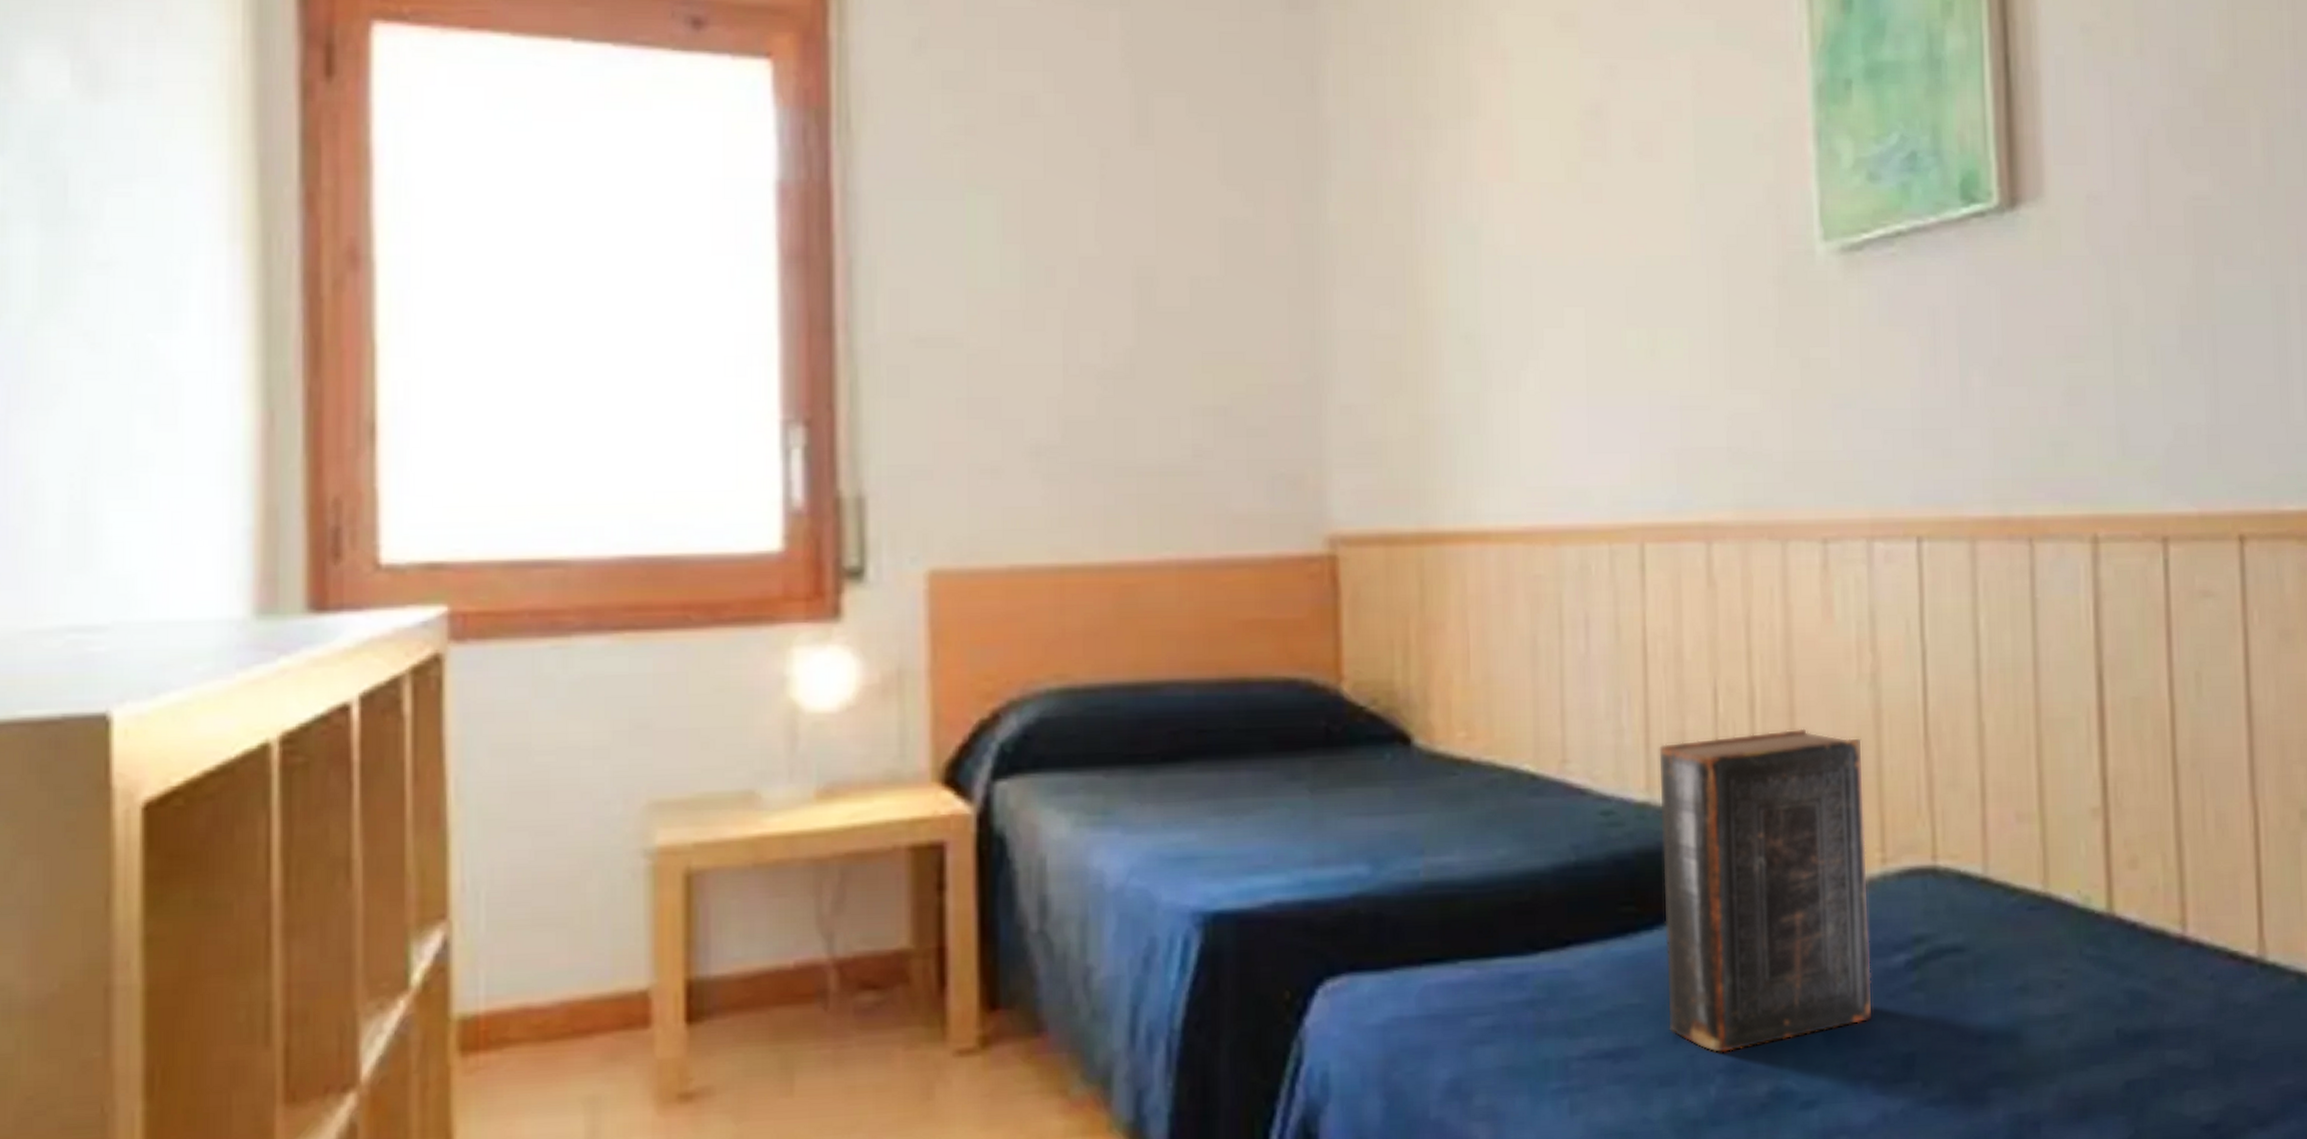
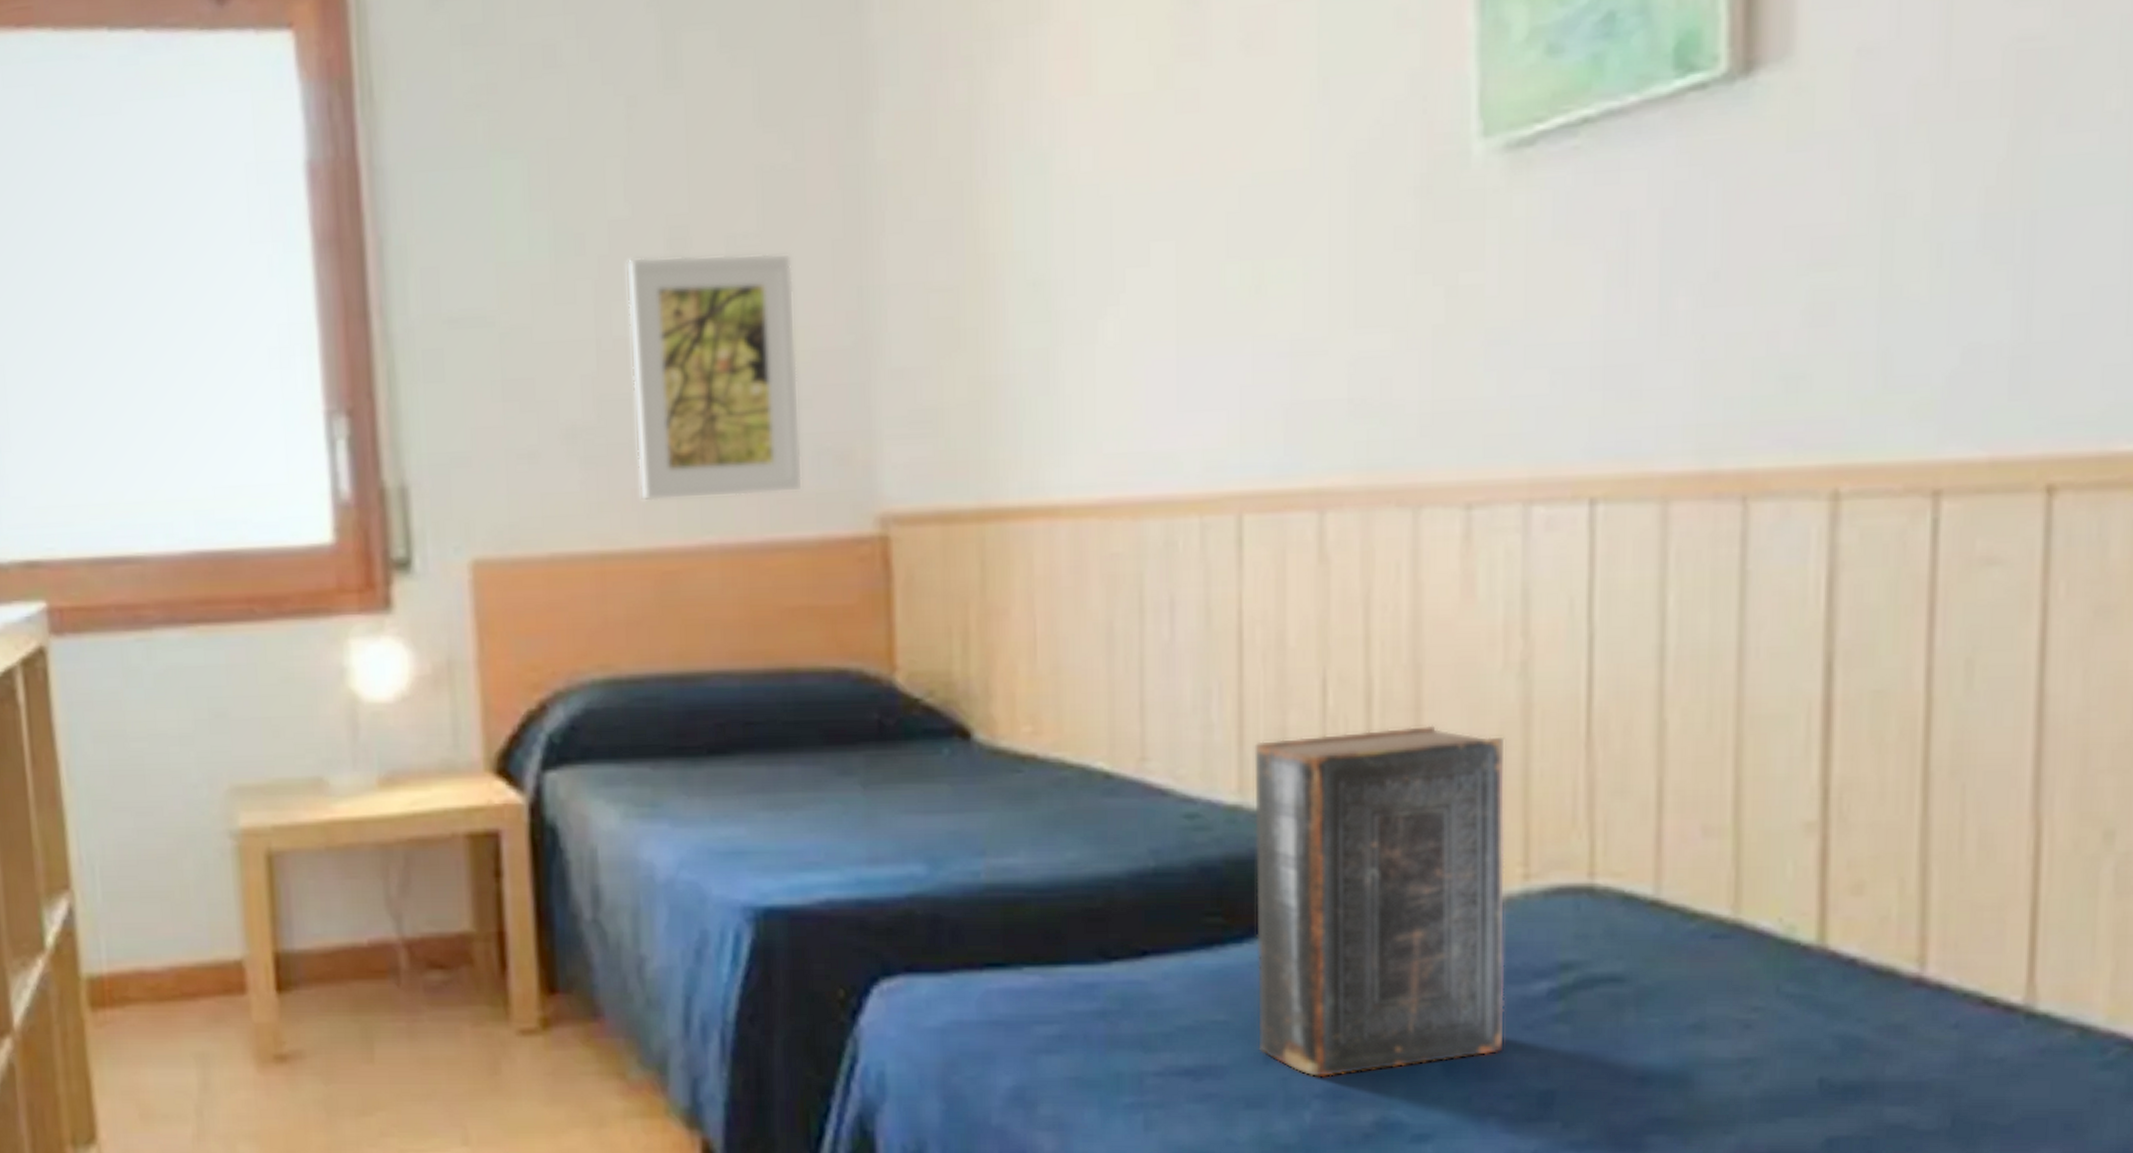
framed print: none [1094,292,1258,517] -> present [625,253,804,501]

